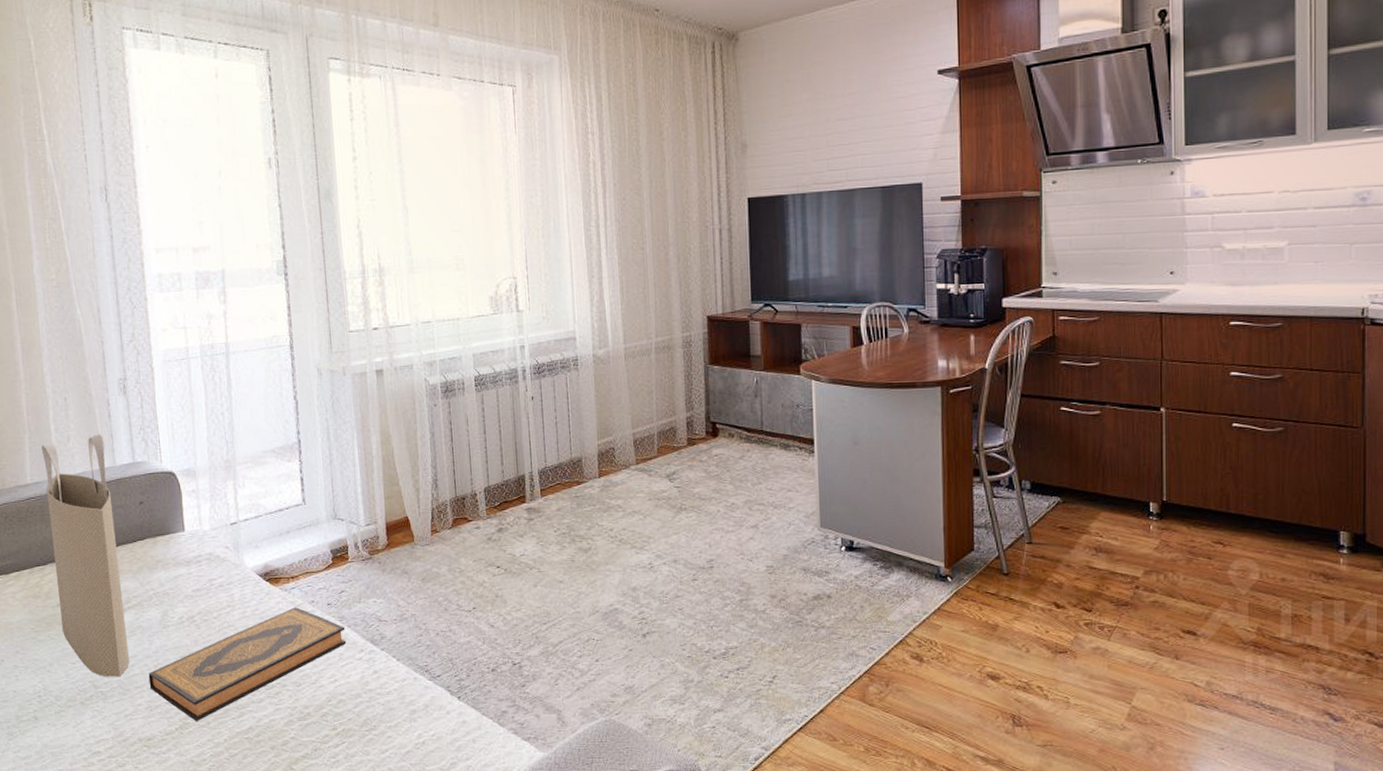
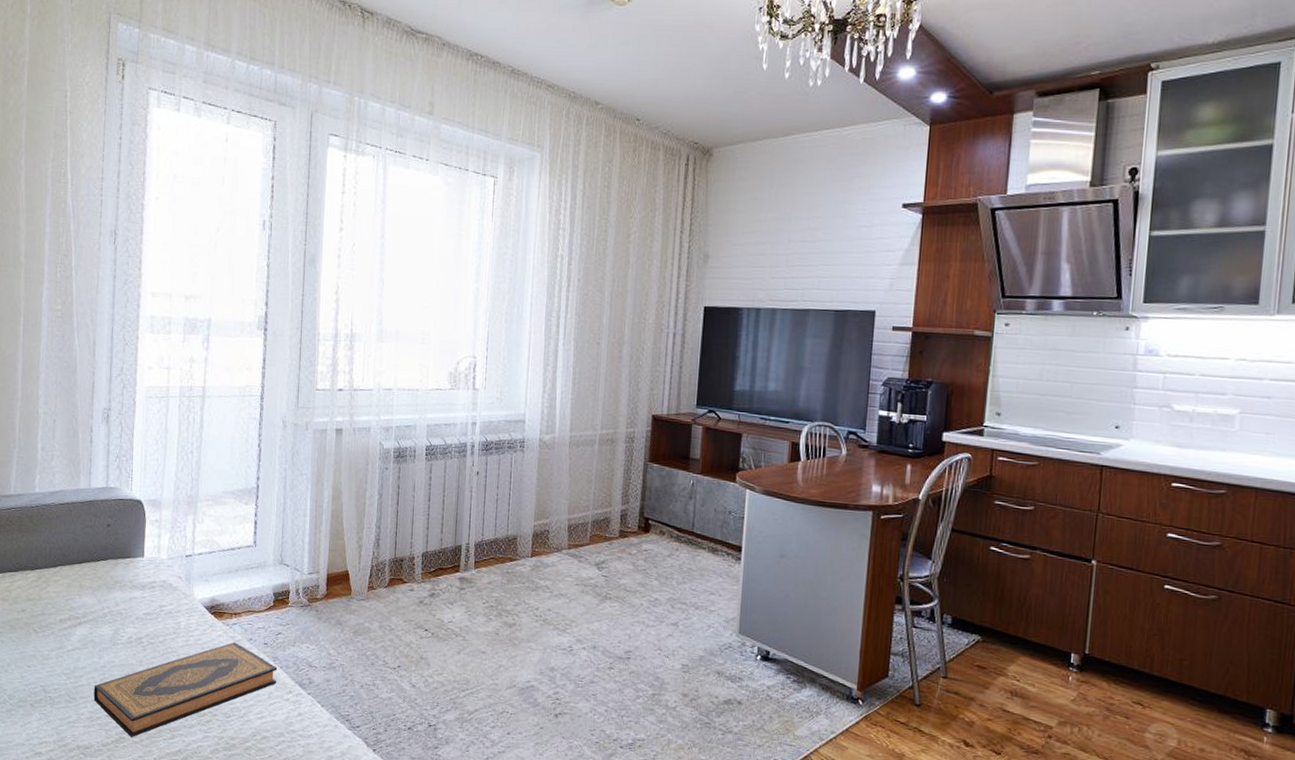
tote bag: present [41,434,130,677] -> none [23,457,83,685]

